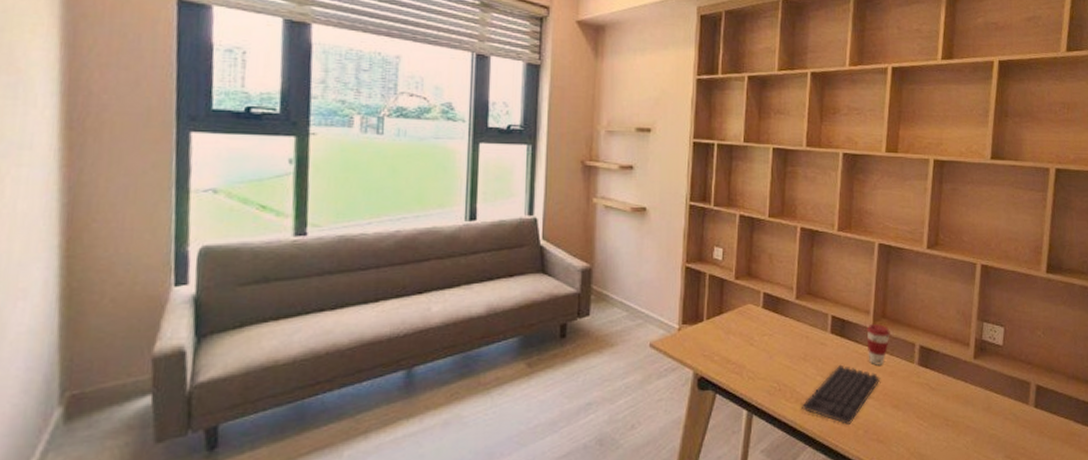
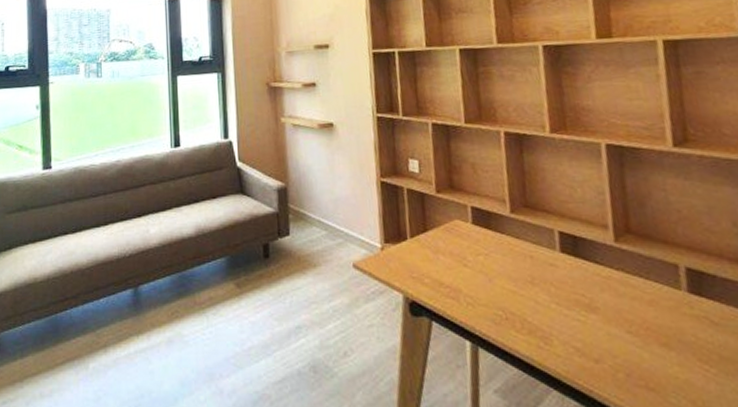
keyboard: present [802,364,881,426] -> none [537,290,638,366]
coffee cup: present [866,324,890,366] -> none [607,241,641,292]

